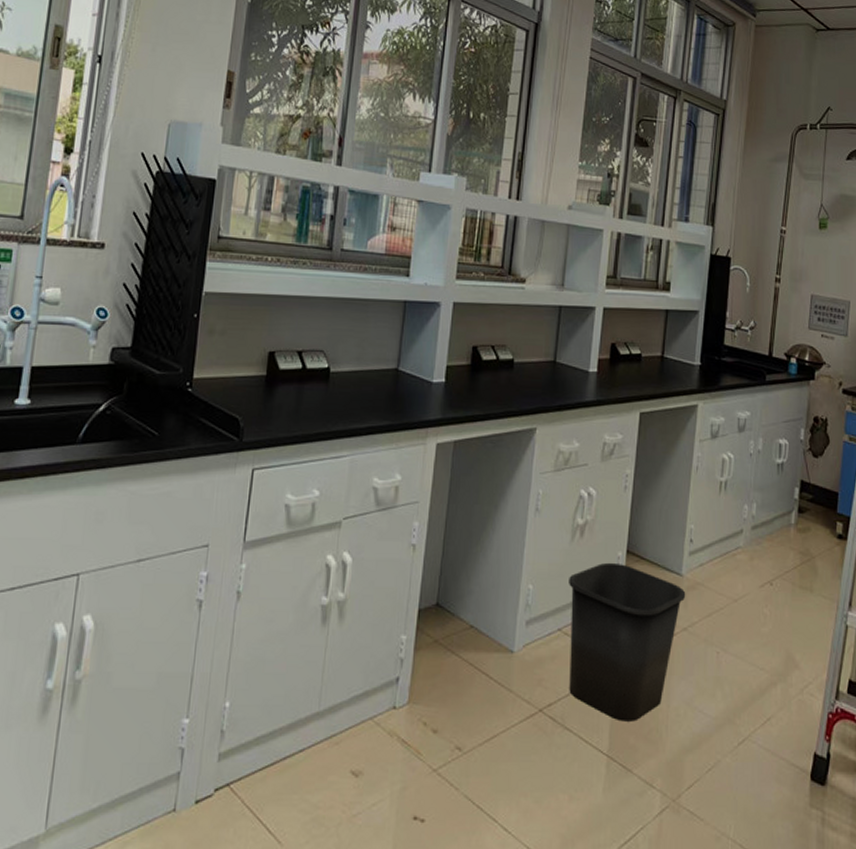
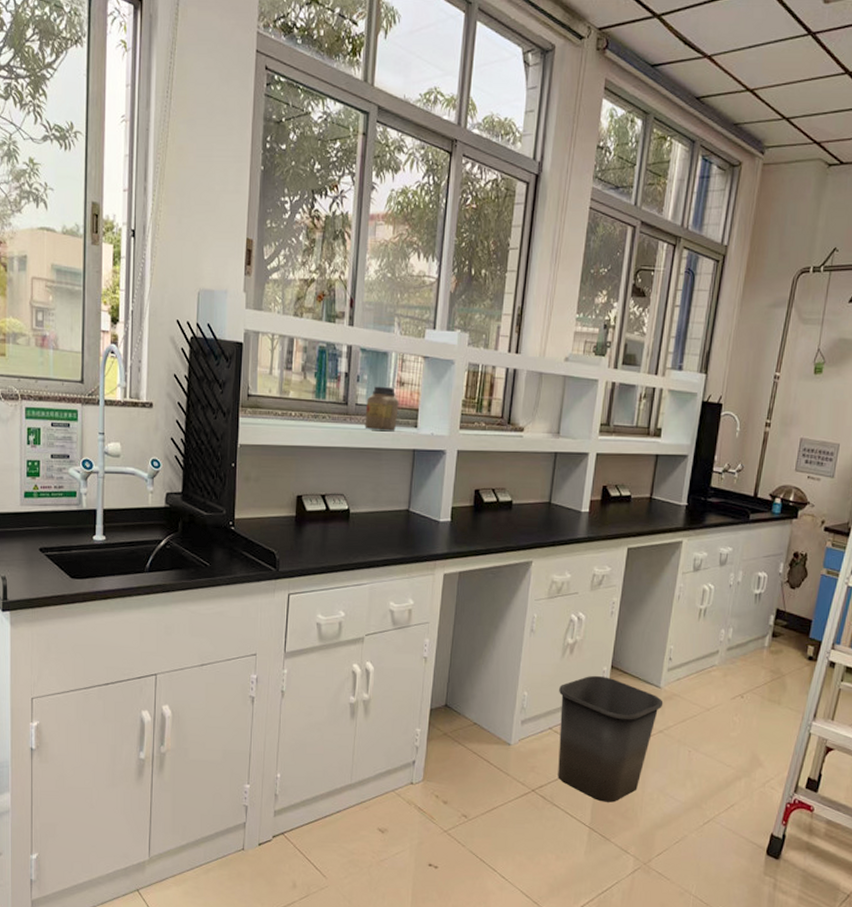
jar: none [350,230,390,281] -> present [364,386,399,432]

